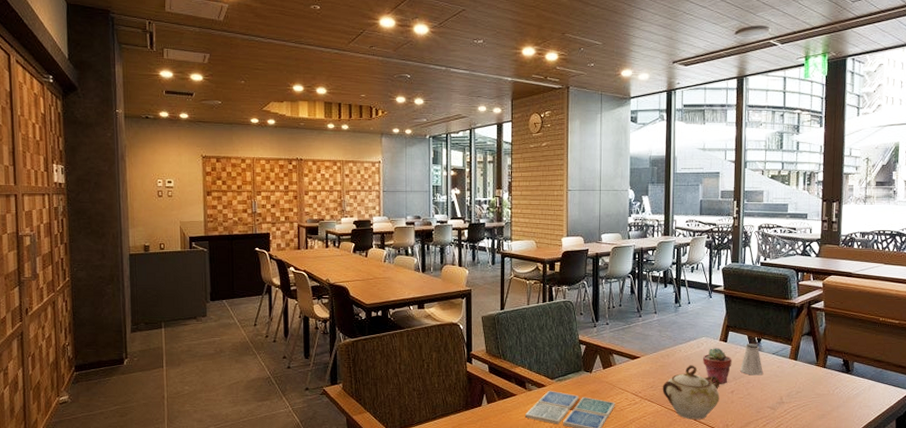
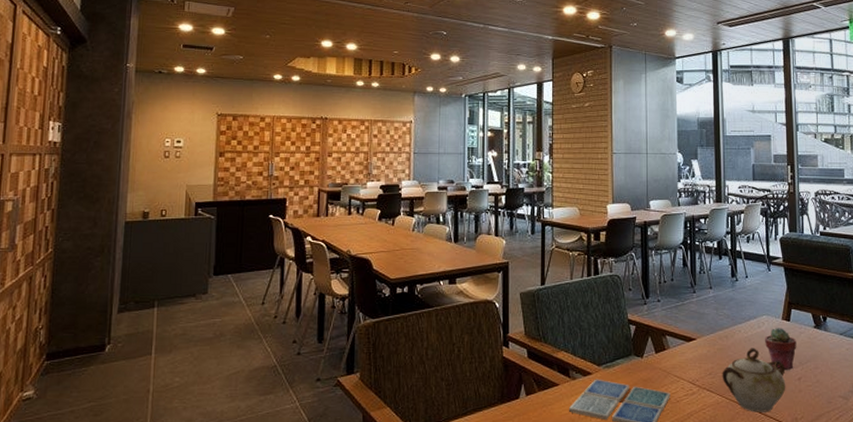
saltshaker: present [740,344,763,376] -> none [806,323,831,360]

